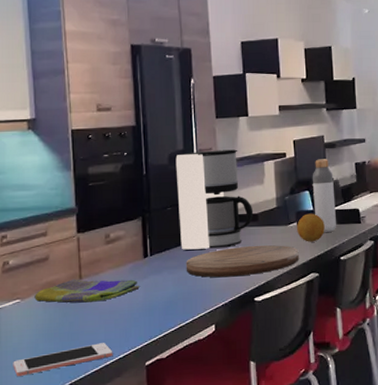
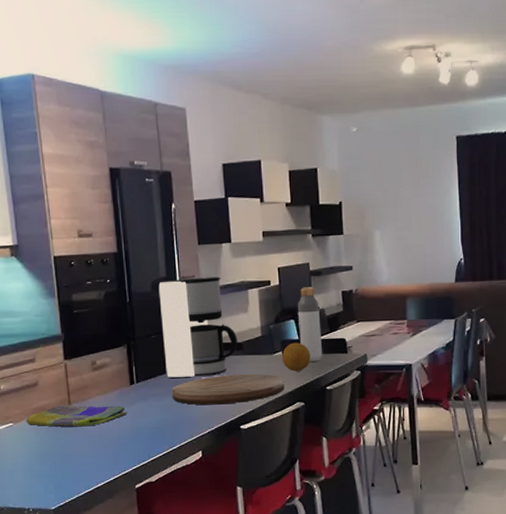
cell phone: present [13,343,113,377] -> none [9,466,104,496]

